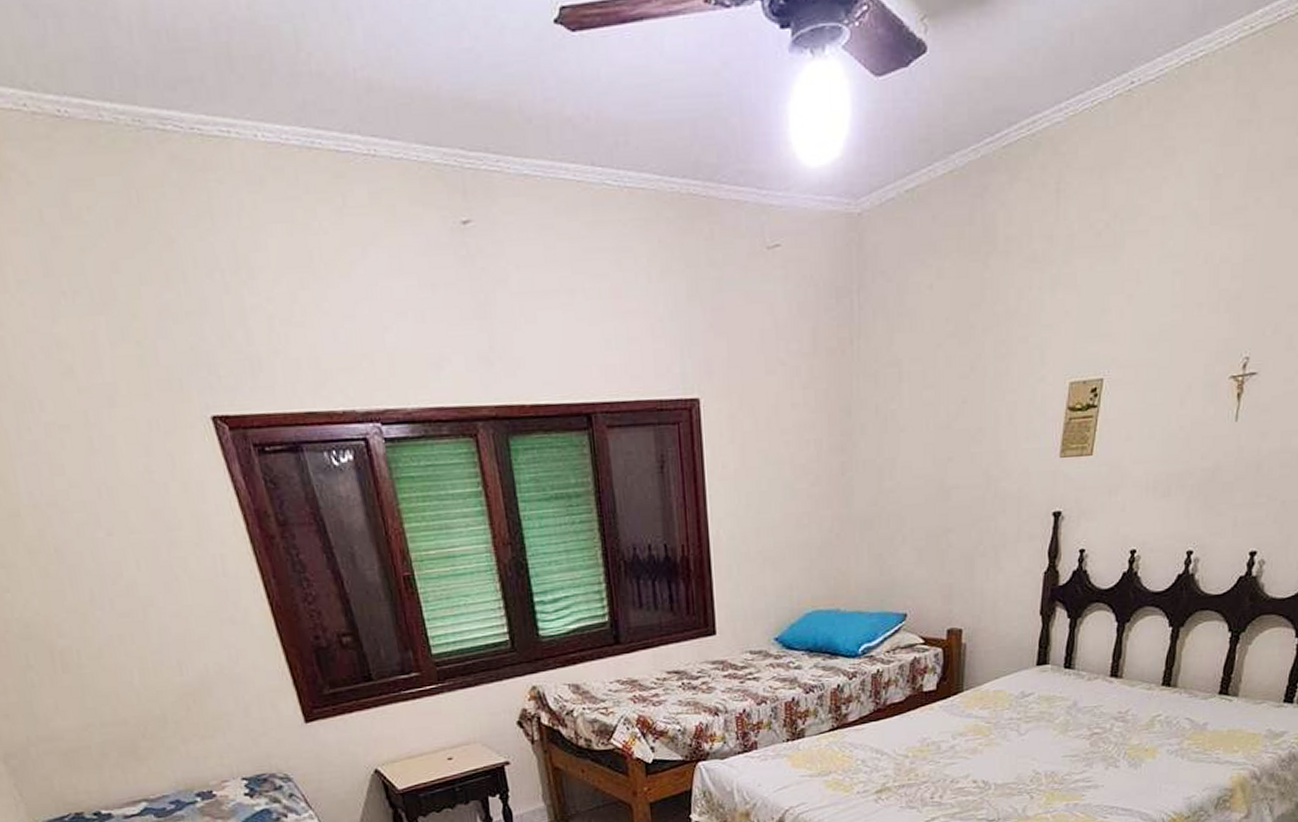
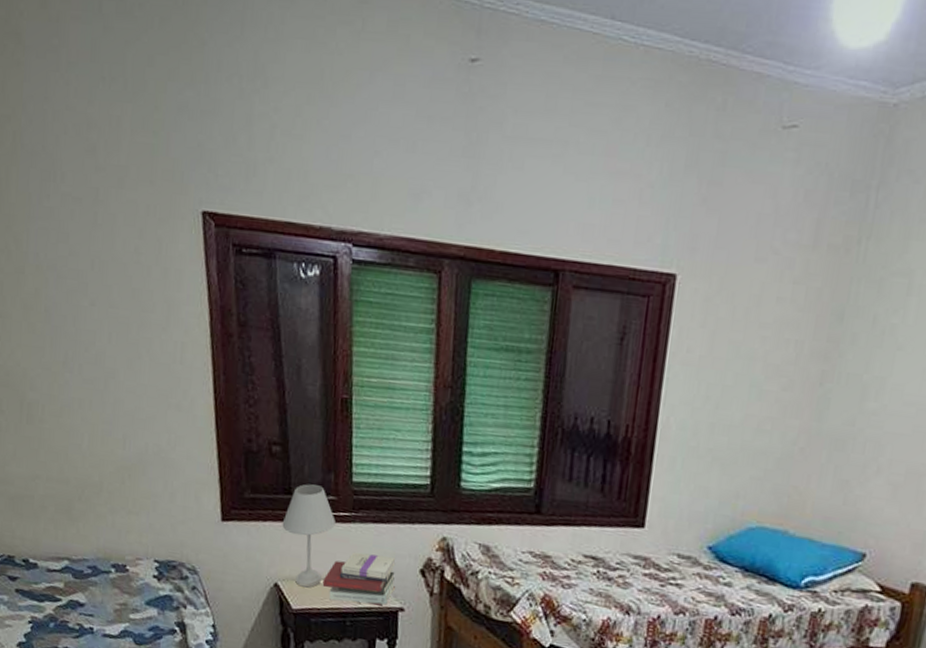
table lamp: none [369,665,424,767] -> present [282,484,336,588]
books: none [423,716,498,772] -> present [322,551,396,606]

